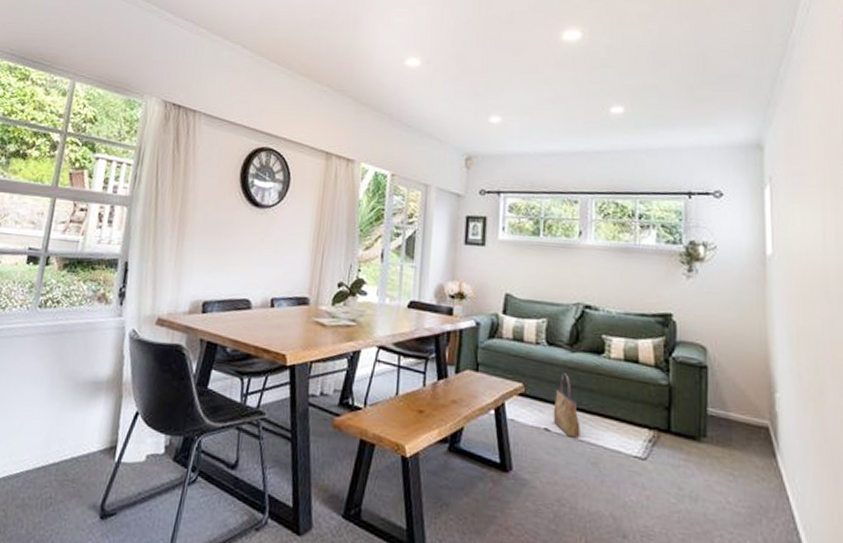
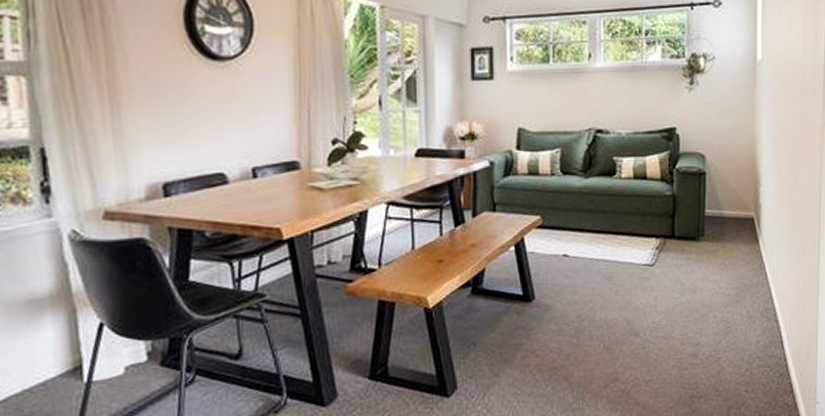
tote bag: present [553,373,581,438] -> none [570,199,596,258]

